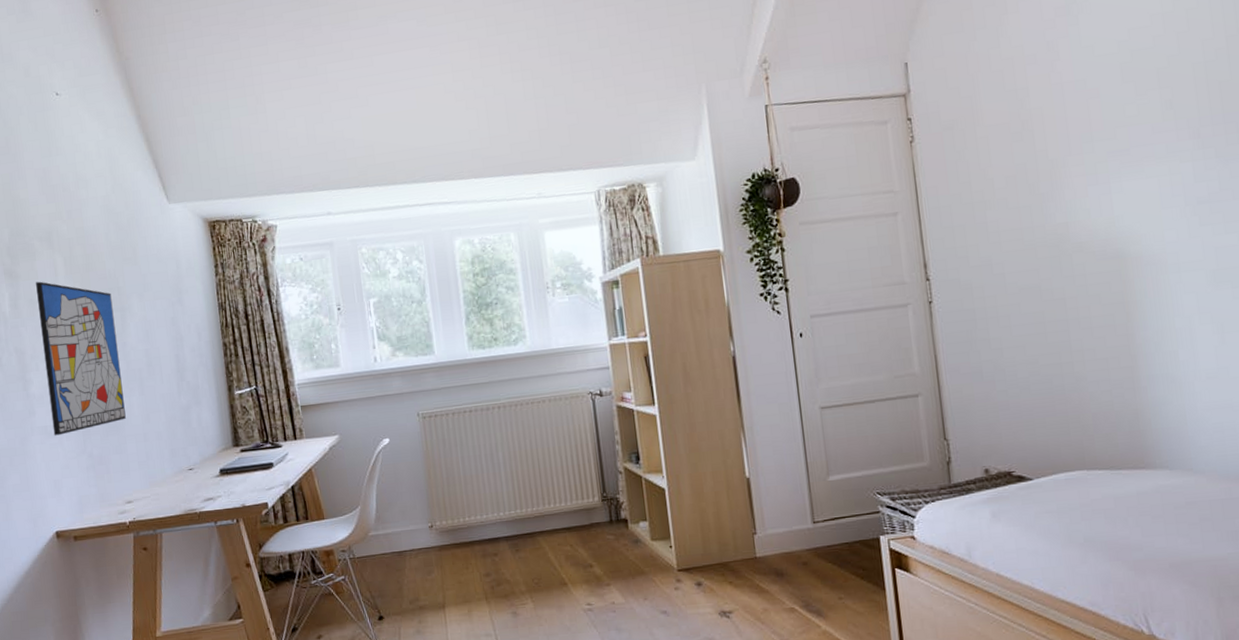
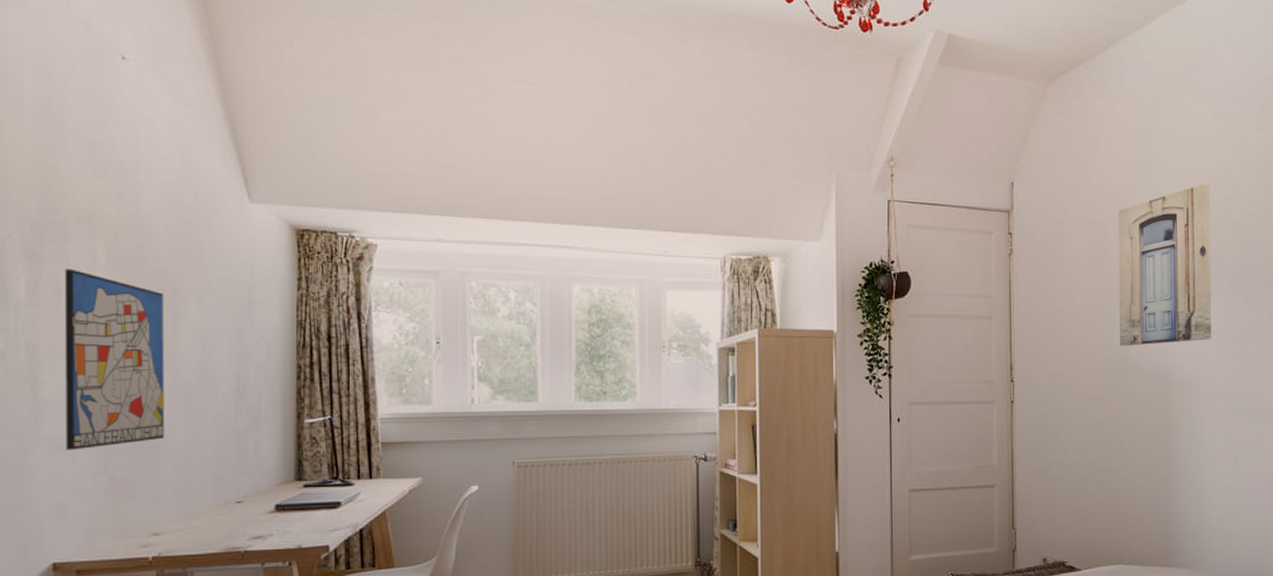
wall art: none [1040,24,1176,226] -> present [1118,185,1212,346]

